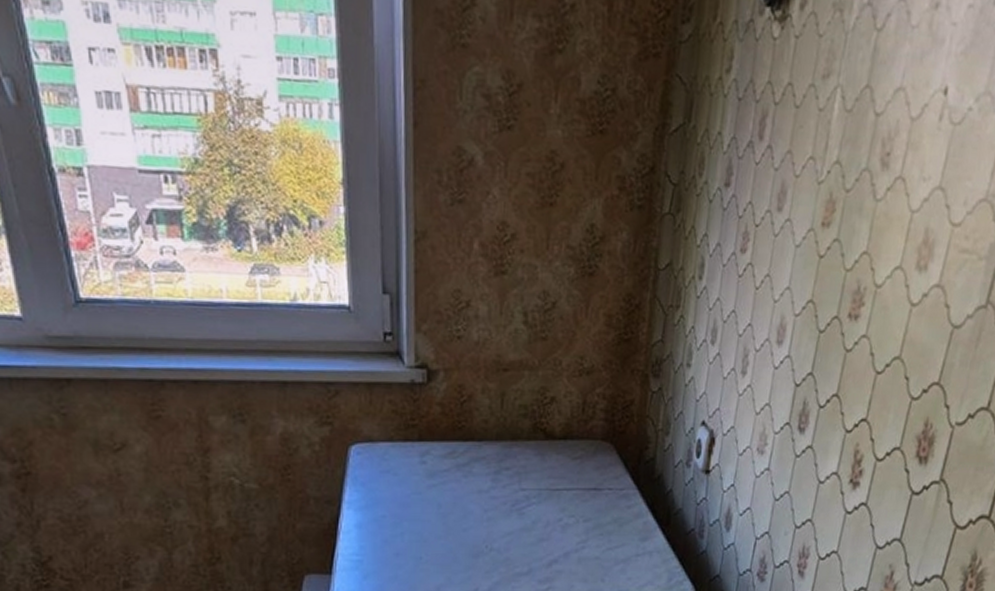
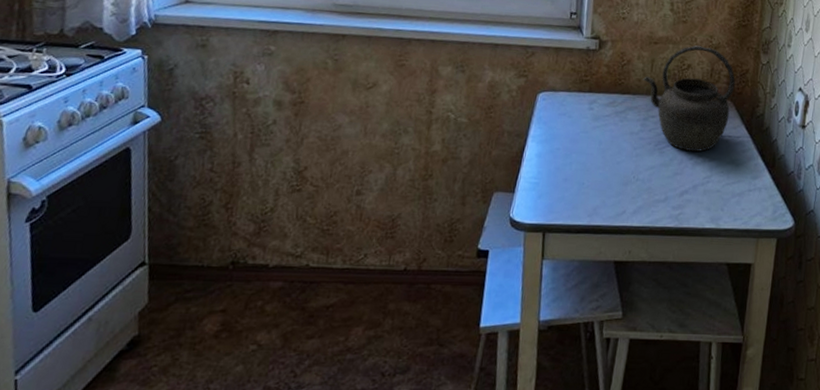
kettle: none [491,371,616,511] -> present [643,45,735,152]

